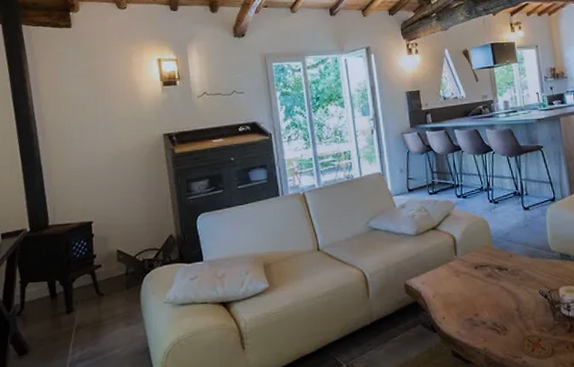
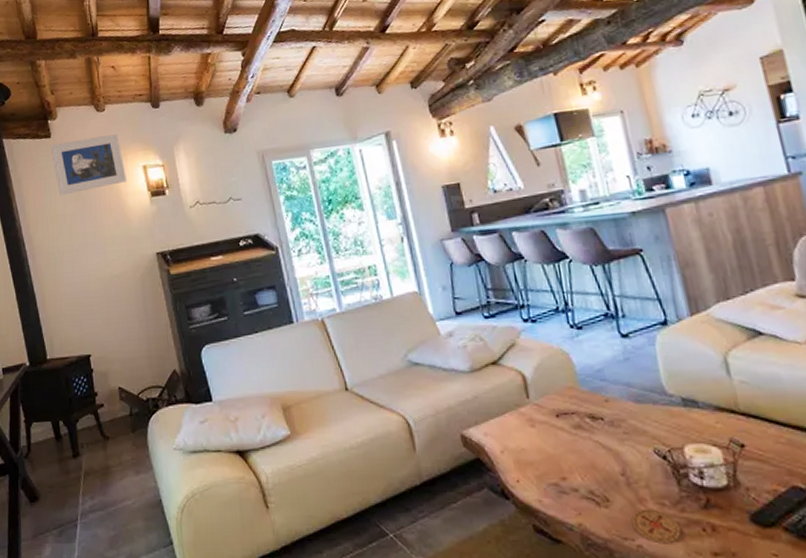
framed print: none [70,30,142,80] -> present [50,134,127,196]

